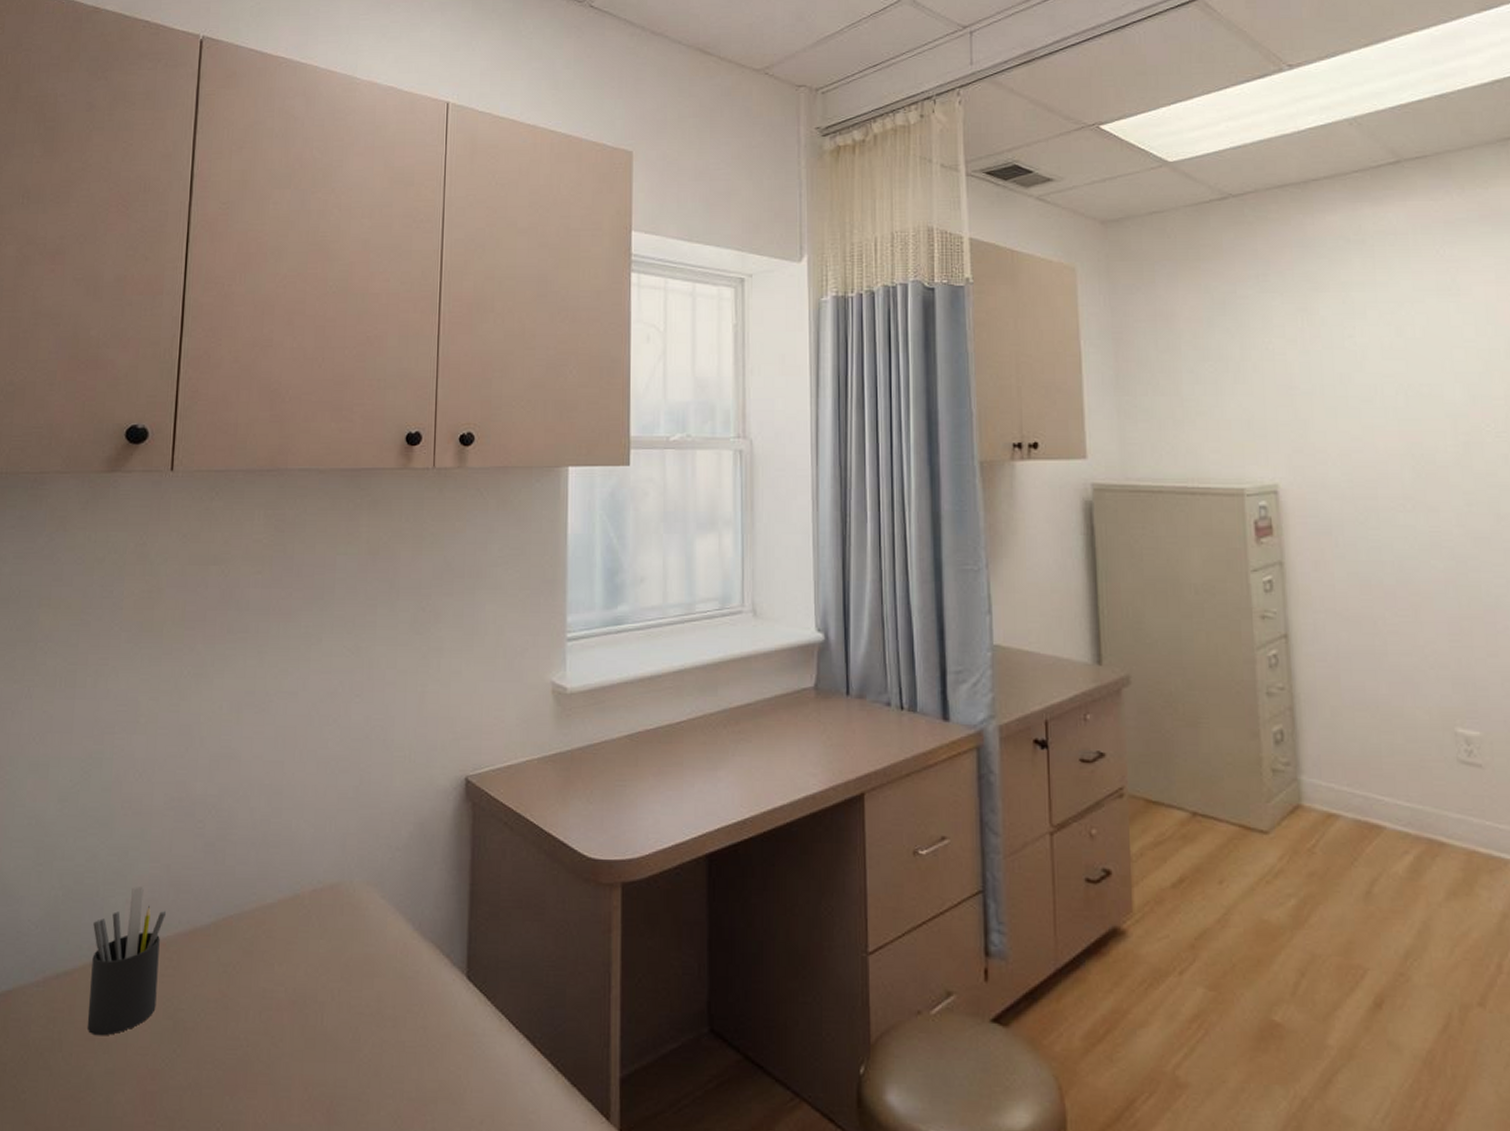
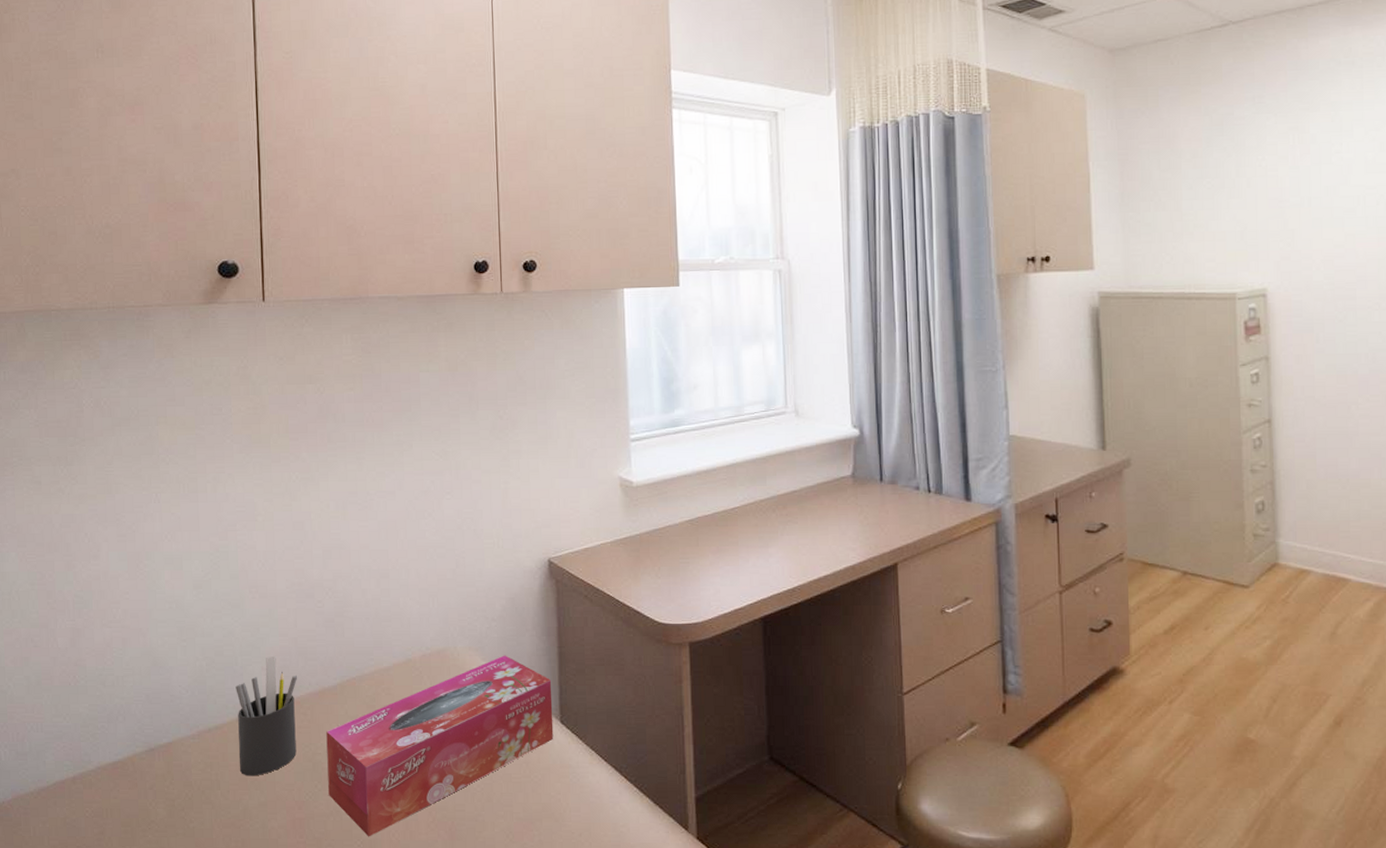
tissue box: none [188,892,460,1118] -> present [326,655,554,837]

